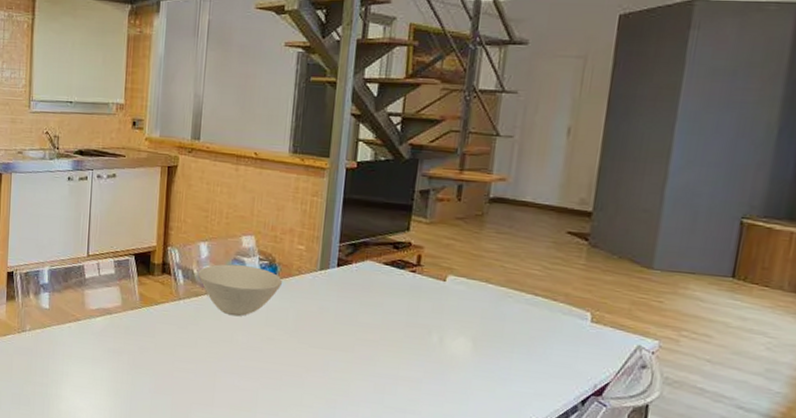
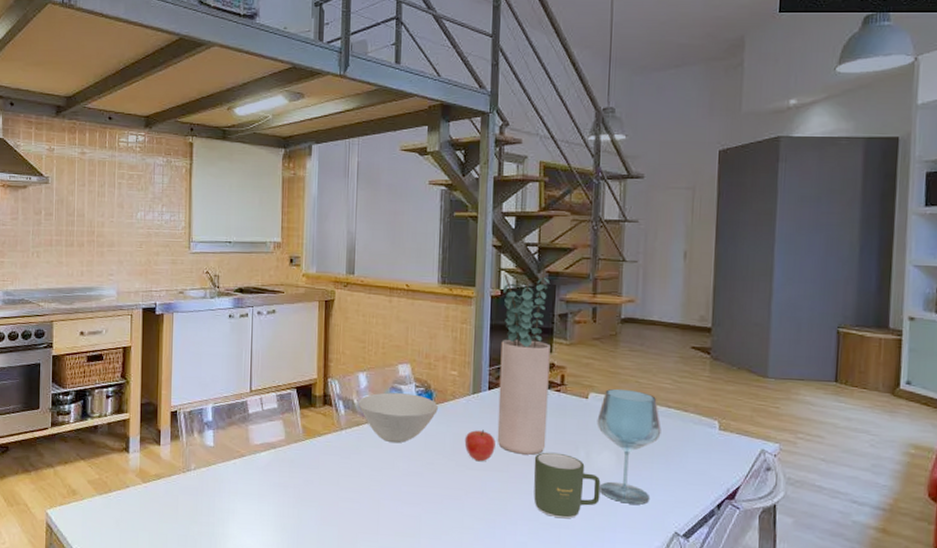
fruit: none [308,307,342,341] -> present [464,429,495,462]
vase: none [343,141,412,337] -> present [497,268,551,455]
mug: none [379,334,453,404] -> present [533,452,601,519]
wine glass: none [451,272,526,395] -> present [597,388,661,505]

